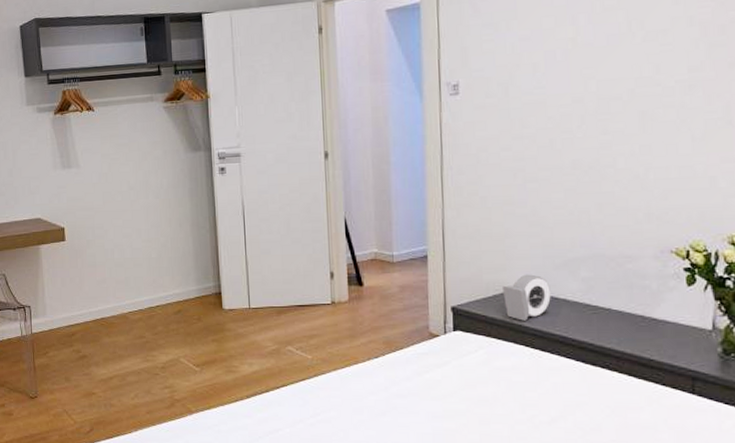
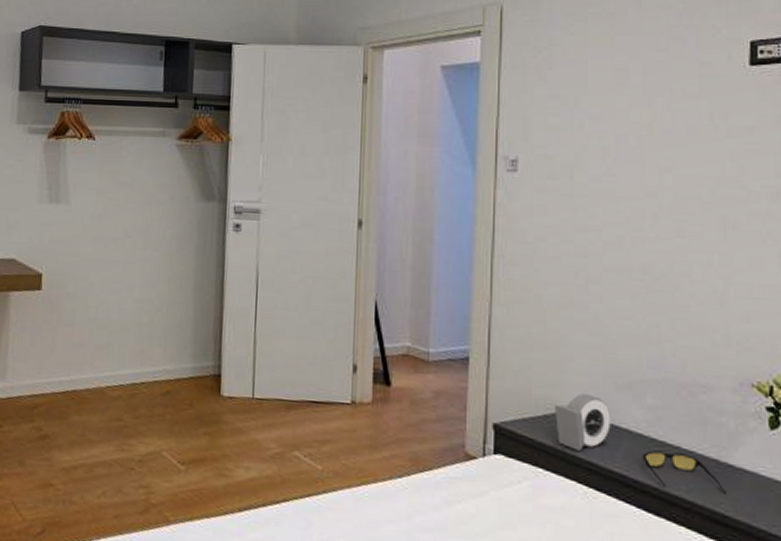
sunglasses: none [579,314,651,342] -> present [642,450,726,494]

